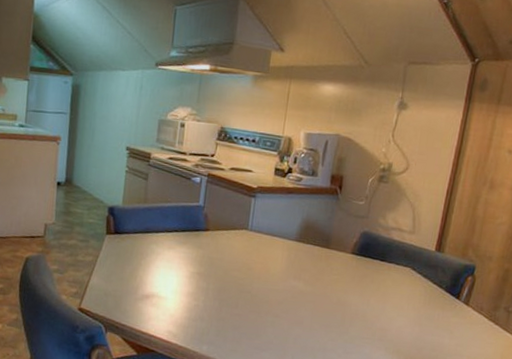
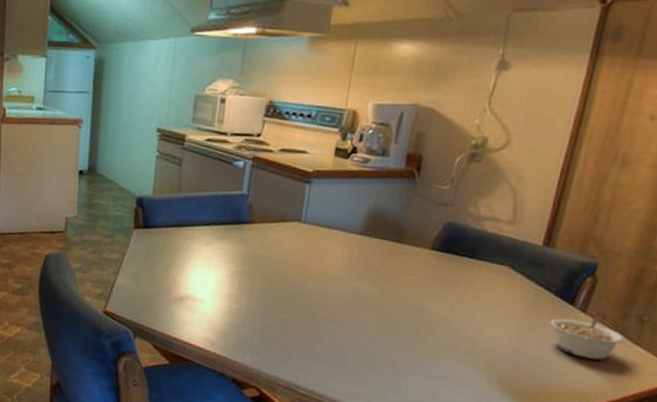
legume: none [442,308,498,343] -> present [550,316,626,360]

